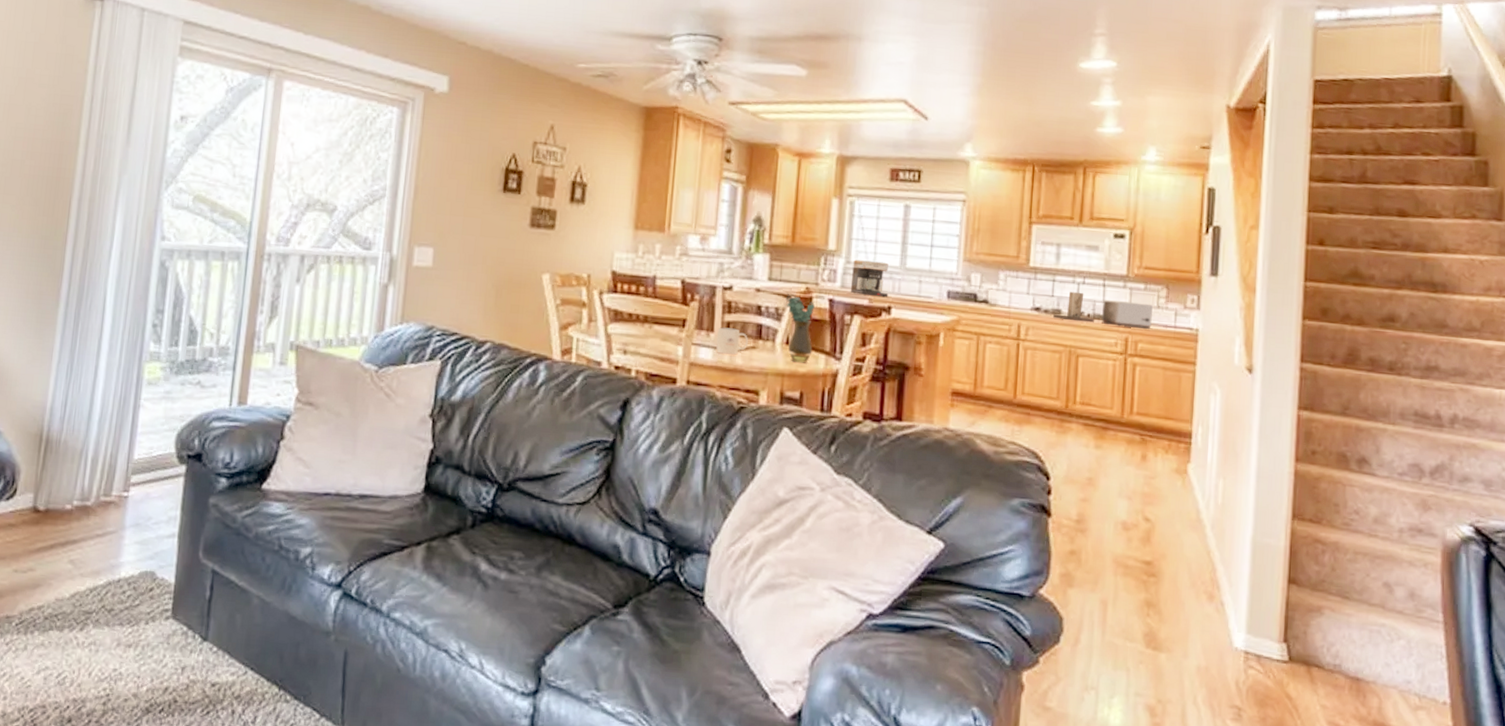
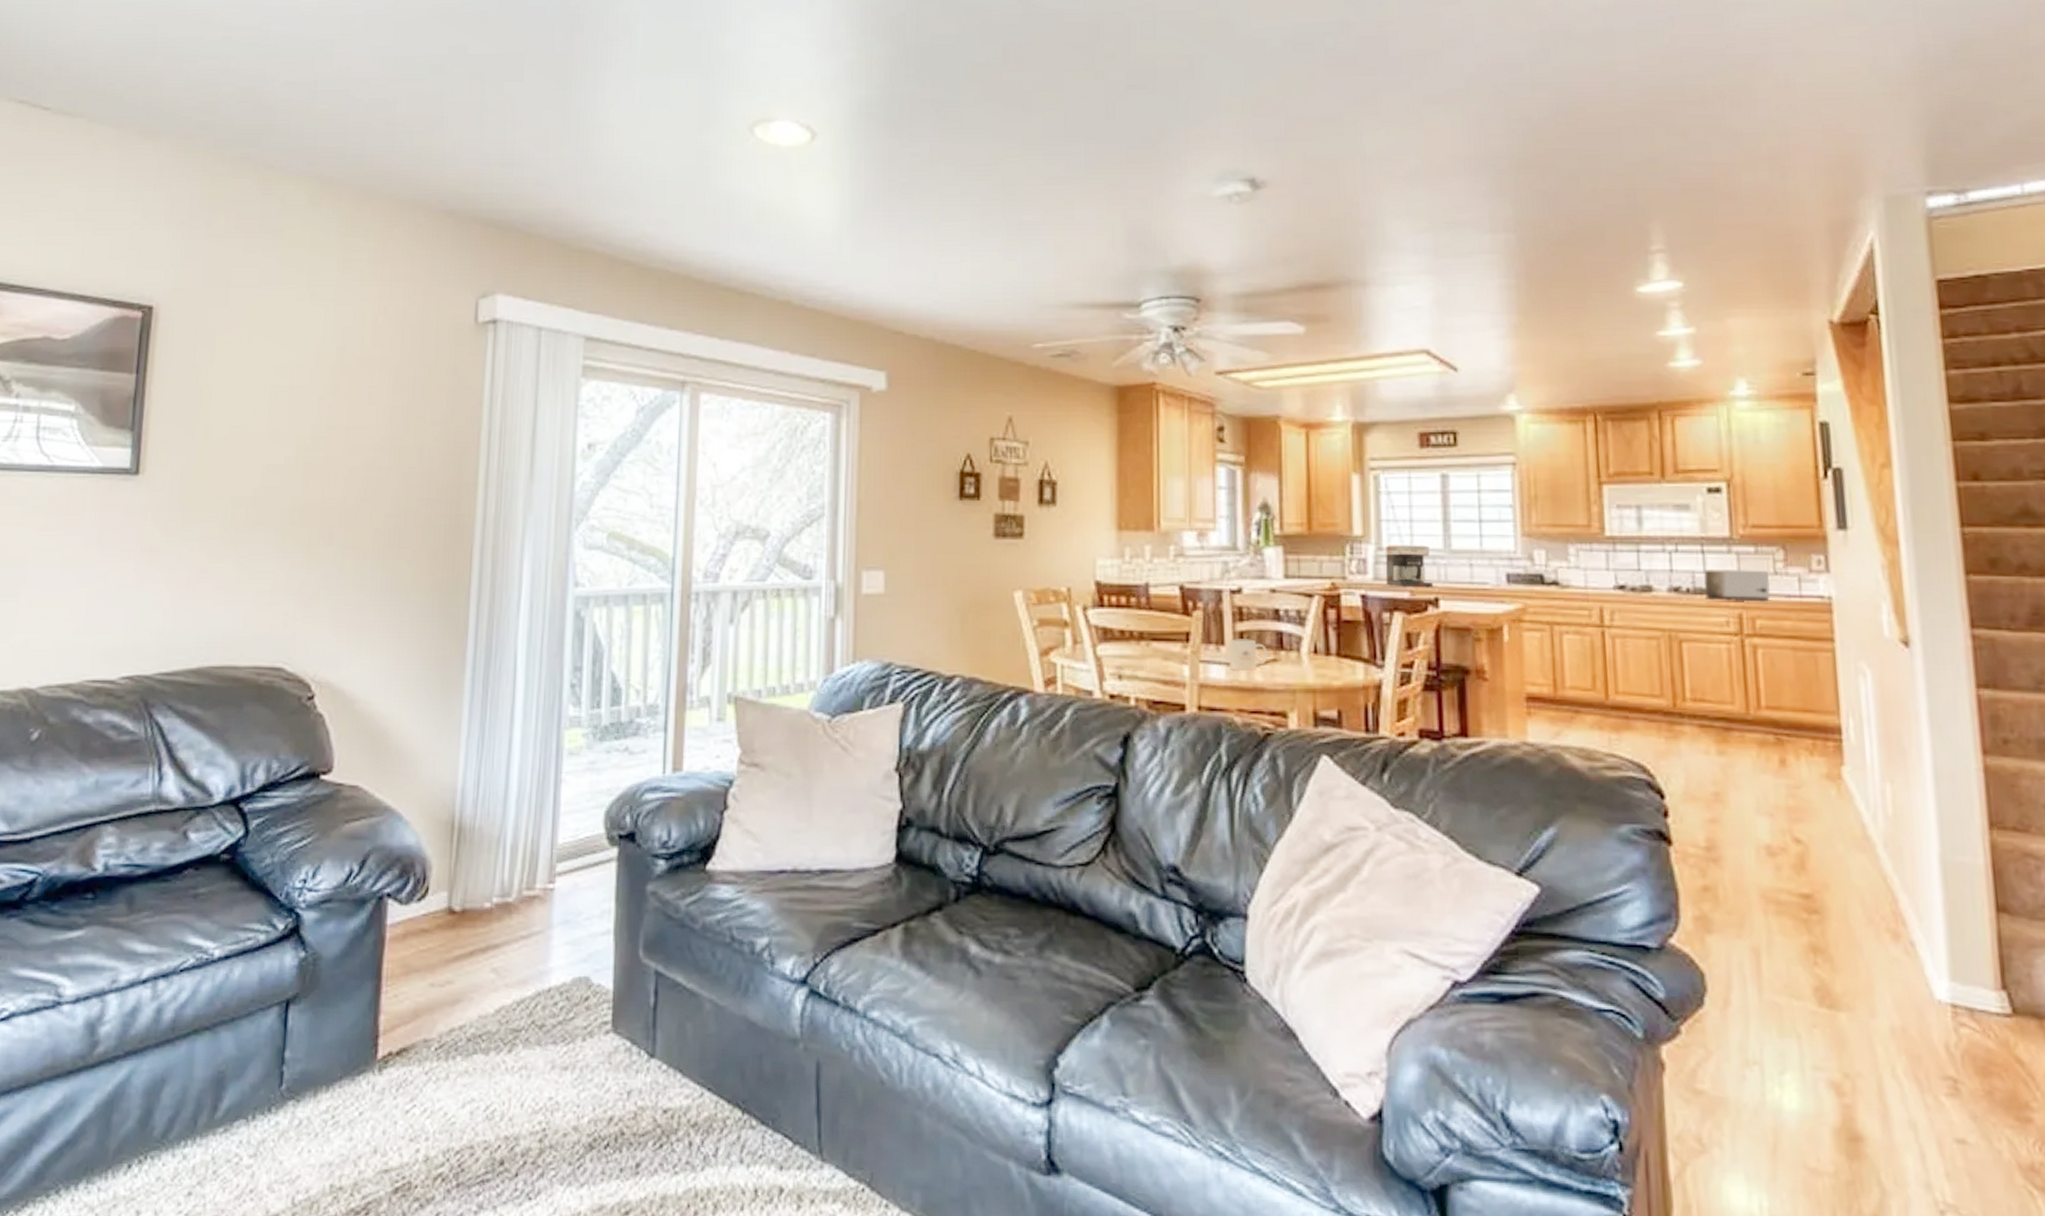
vase: present [785,293,815,363] -> none [1308,591,1347,675]
paper towel roll: present [1052,291,1094,323] -> none [1642,562,1696,599]

